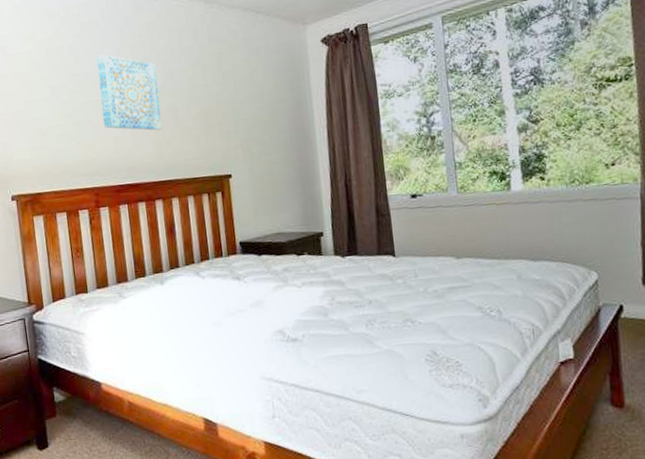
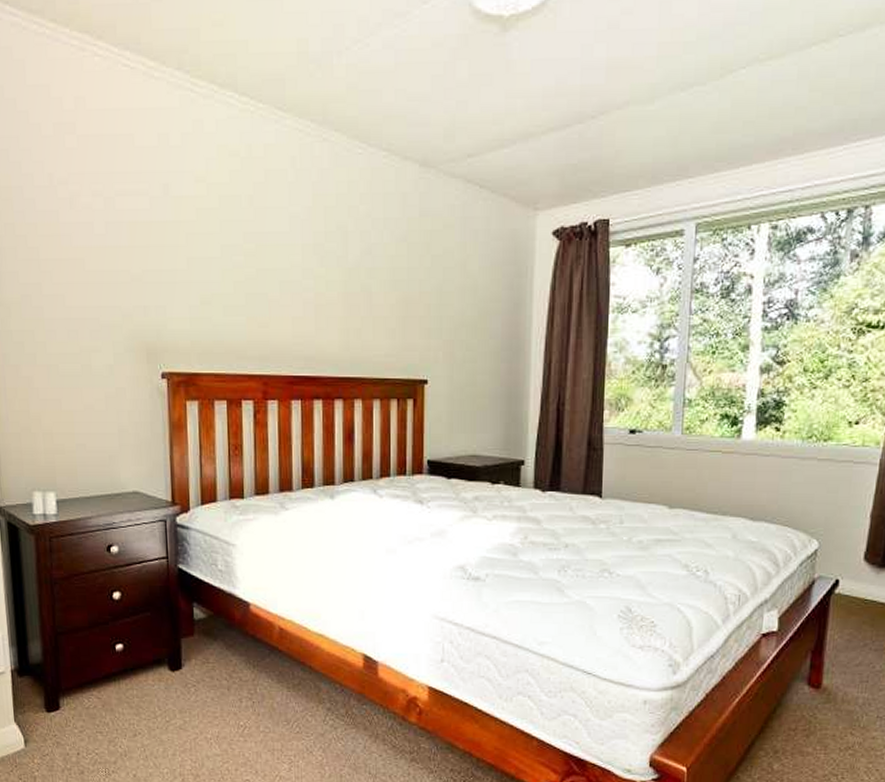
wall art: present [97,54,162,131] -> none [280,213,353,316]

